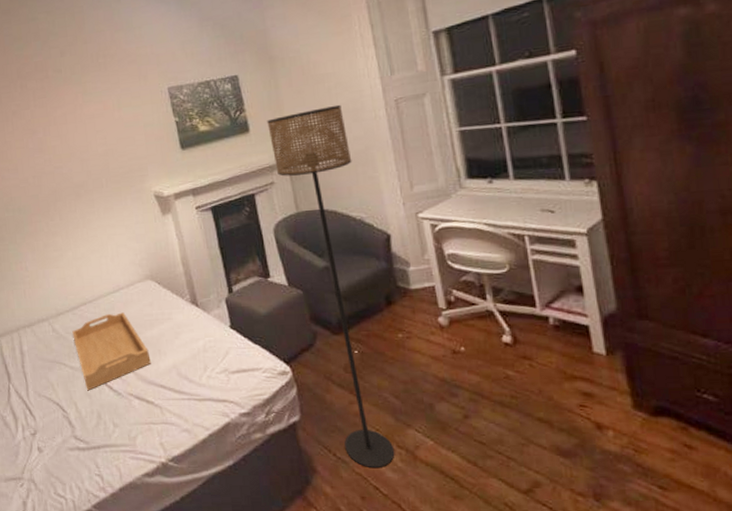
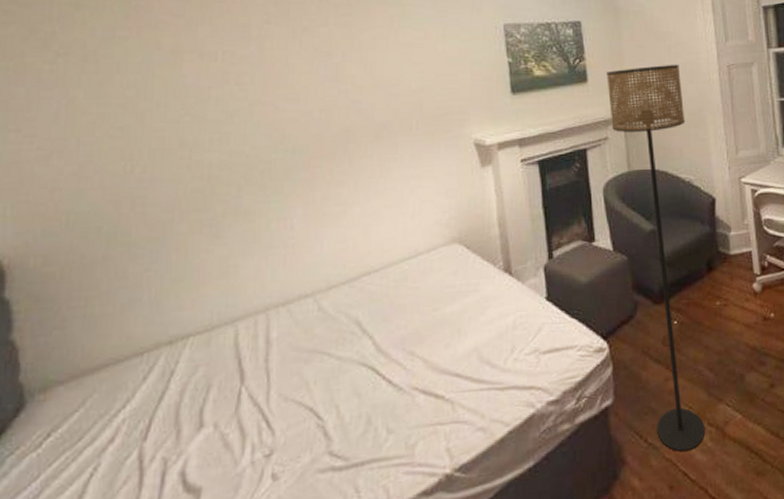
serving tray: present [72,312,151,391] -> none [346,284,447,388]

